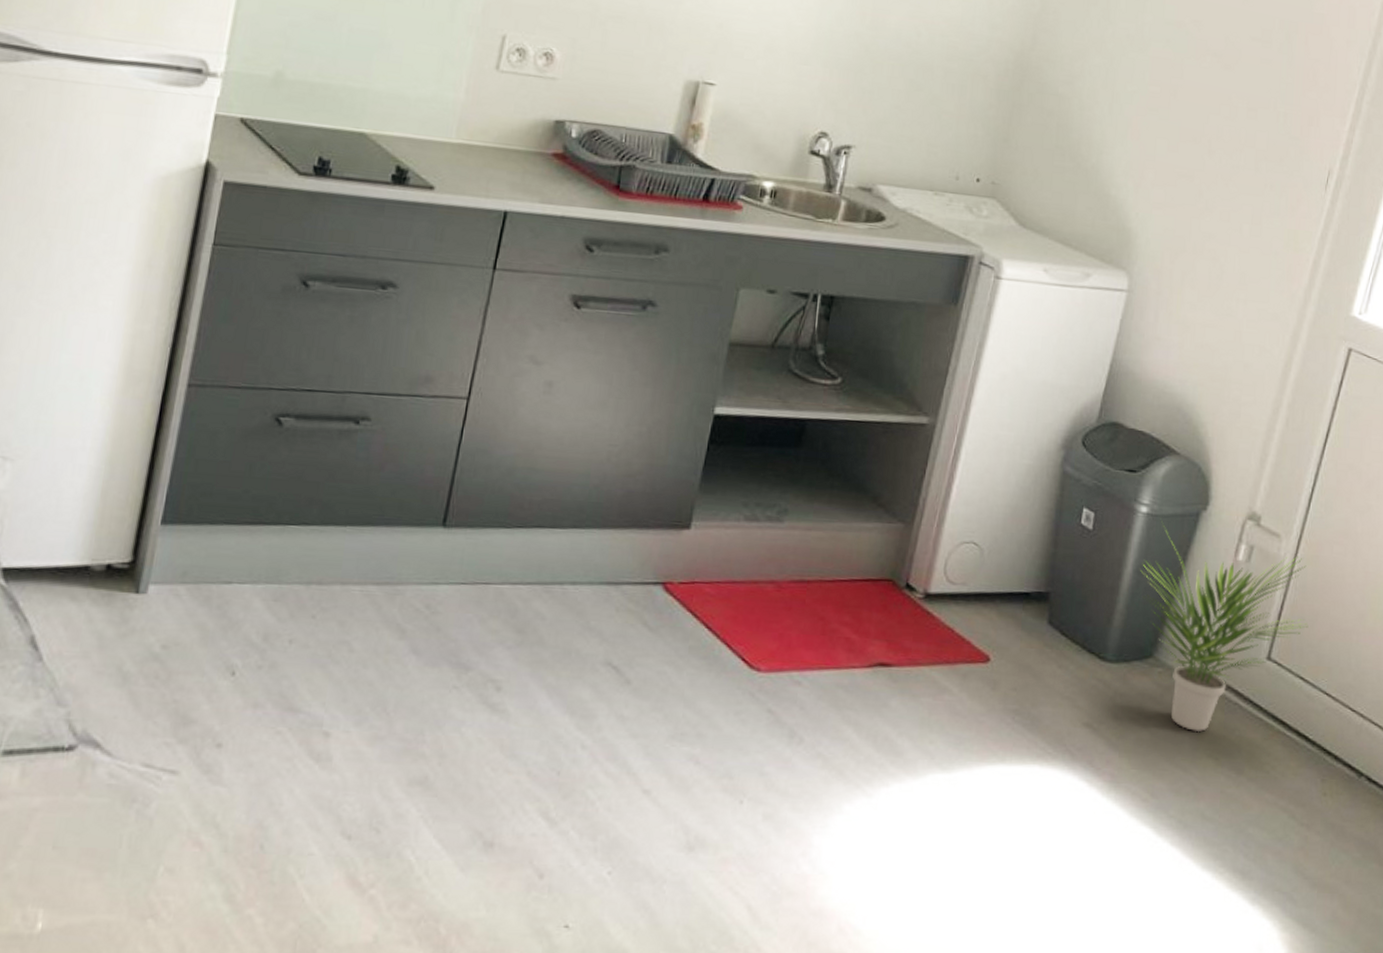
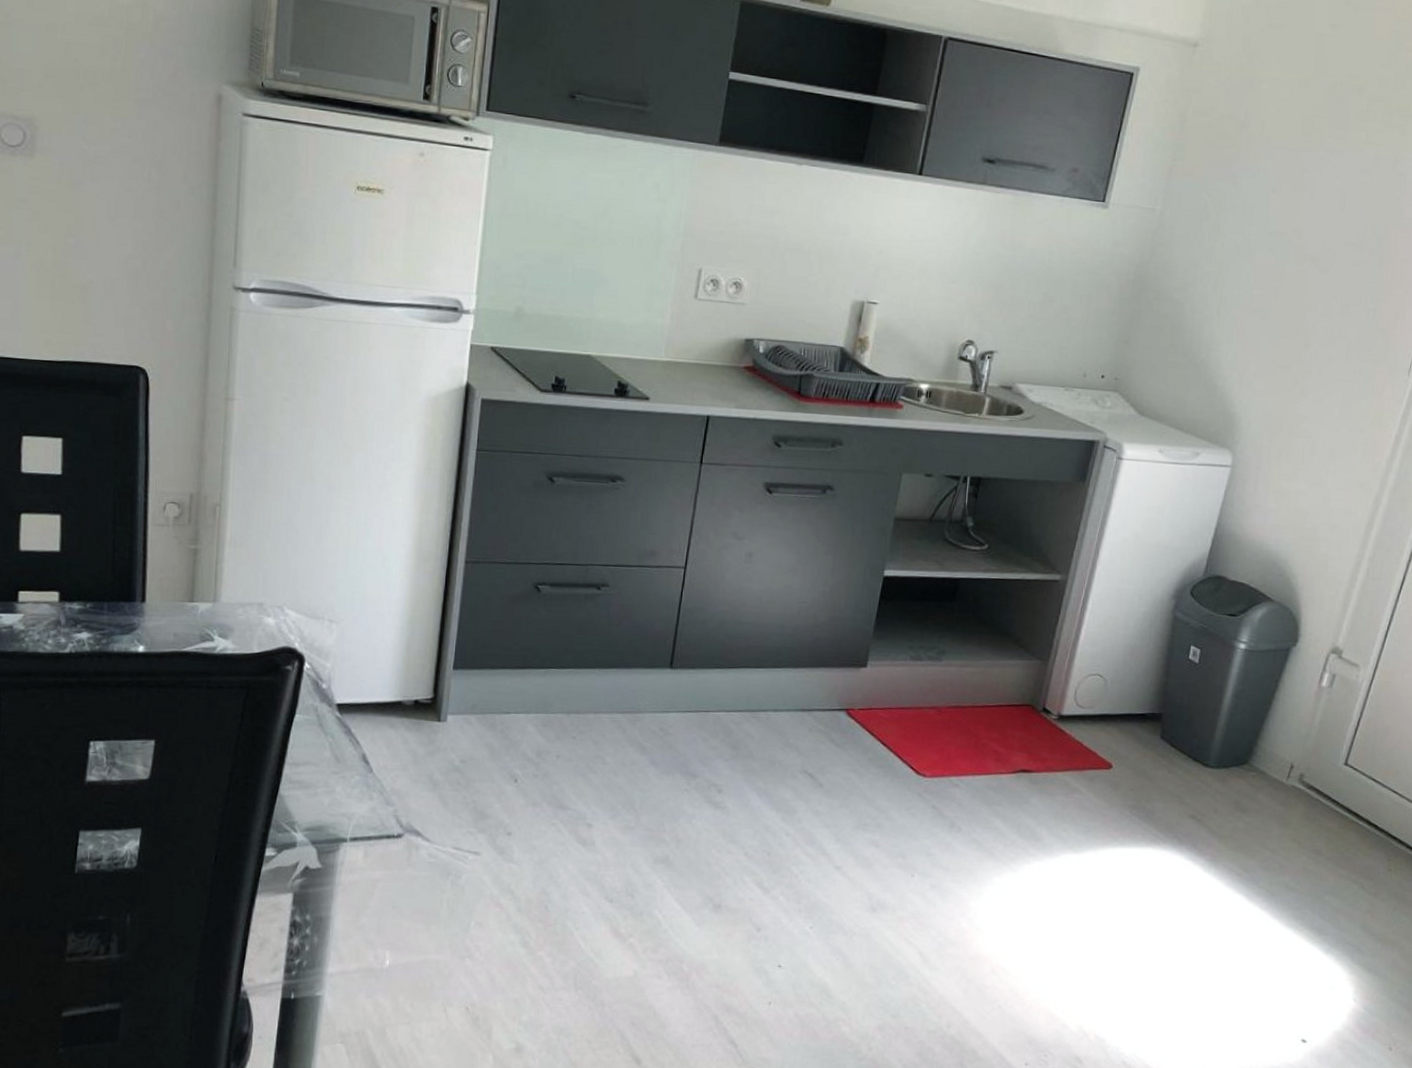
potted plant: present [1140,526,1309,733] -> none [1238,659,1381,823]

